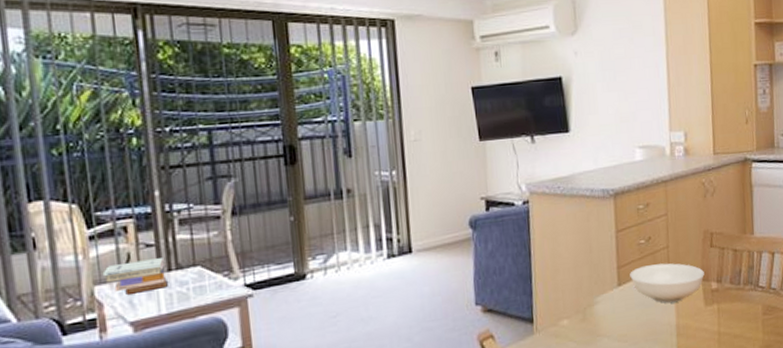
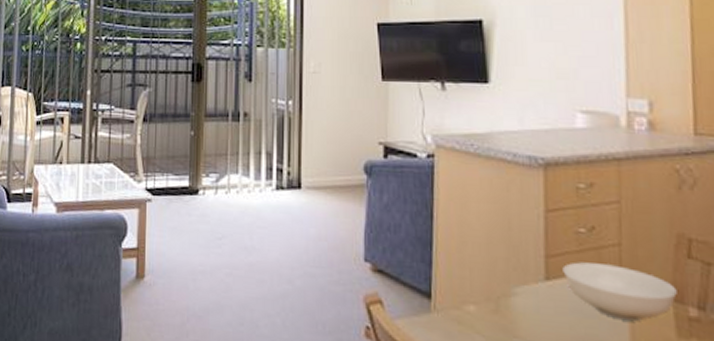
books: present [102,258,168,295] -> none [41,149,87,178]

